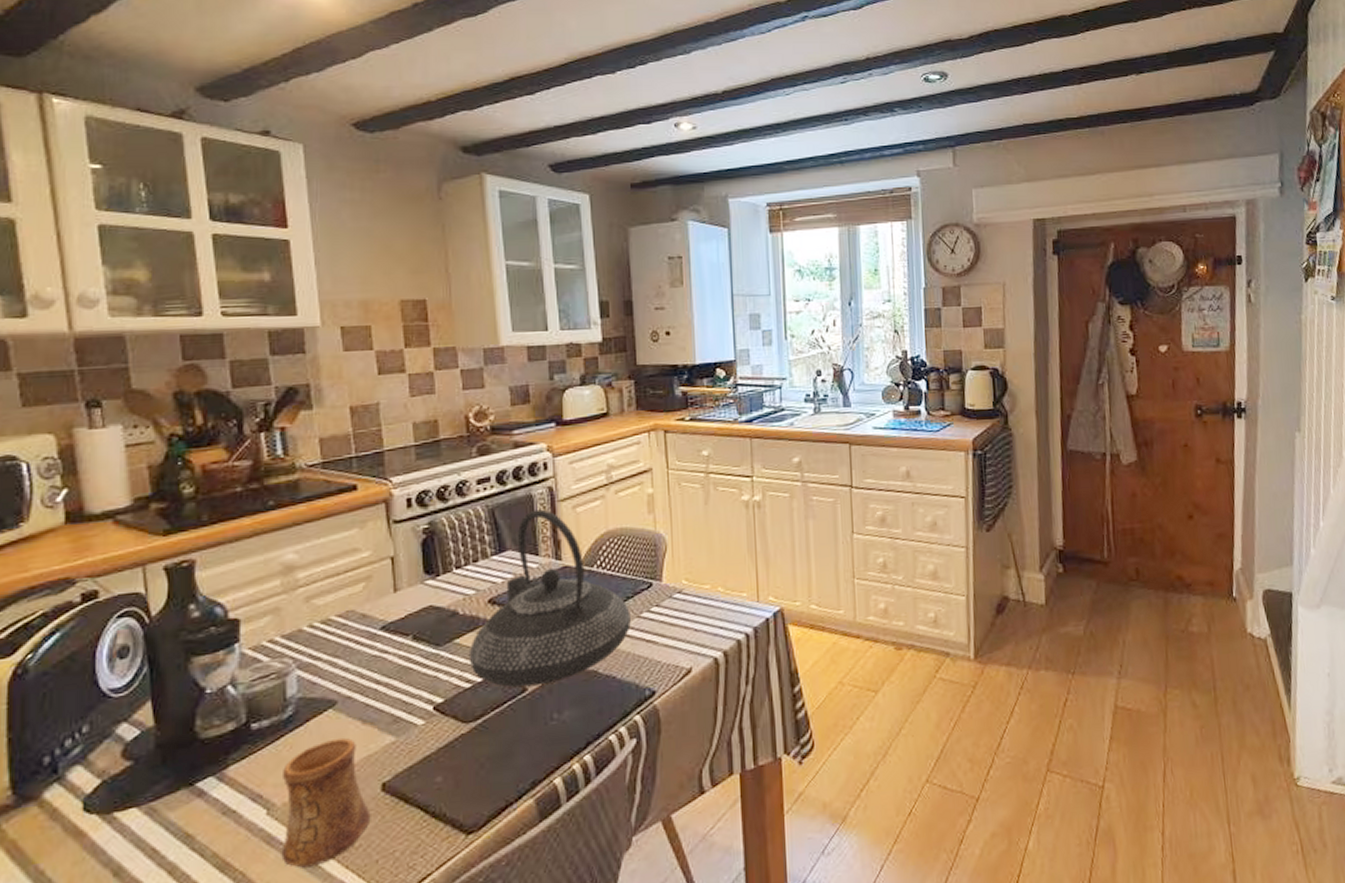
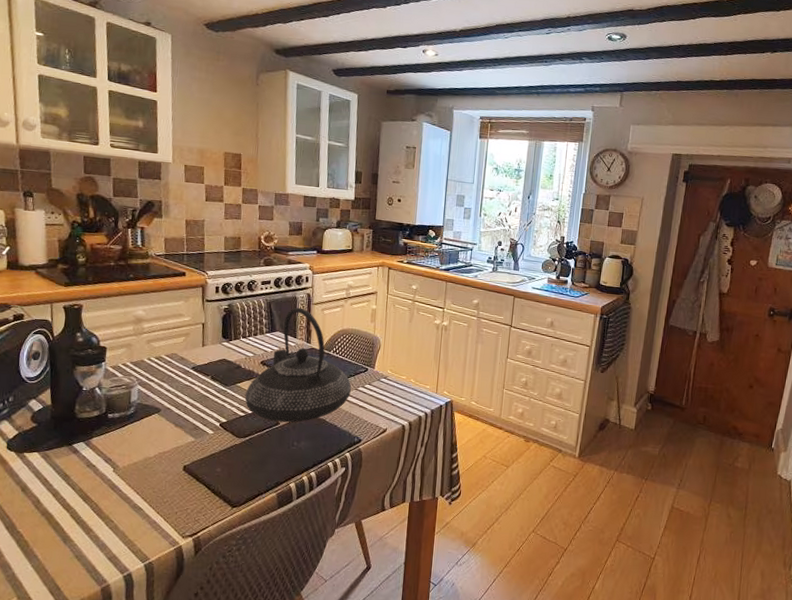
cup: present [281,737,371,868] -> none [119,432,175,509]

